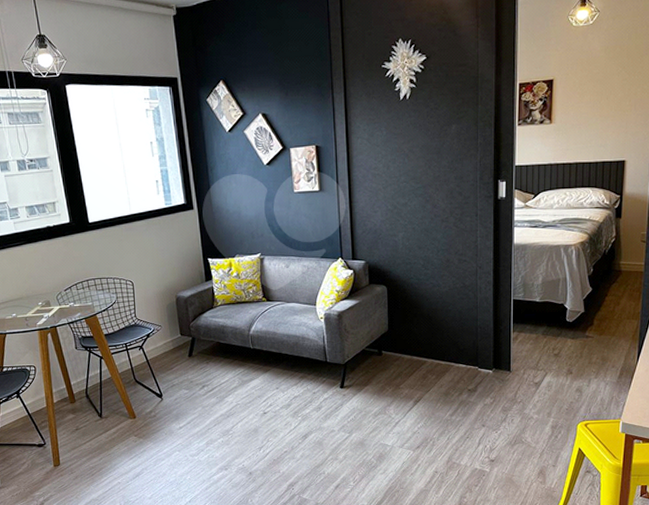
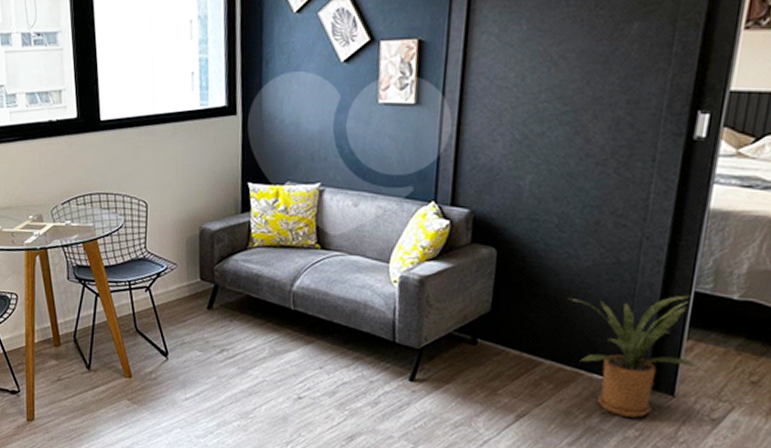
house plant: none [437,302,522,390] -> present [569,295,698,418]

